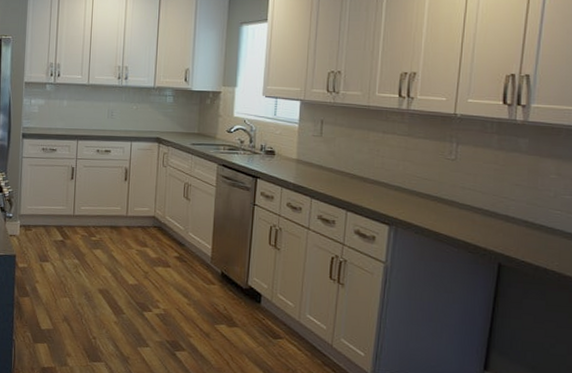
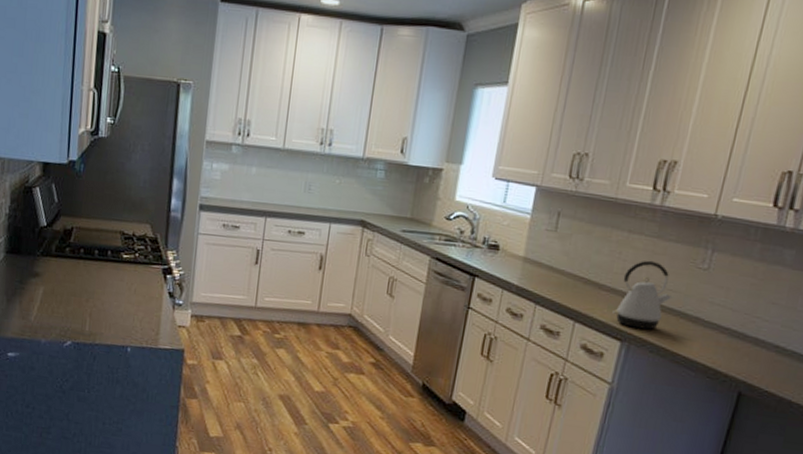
kettle: none [378,155,427,214] -> present [612,260,671,330]

